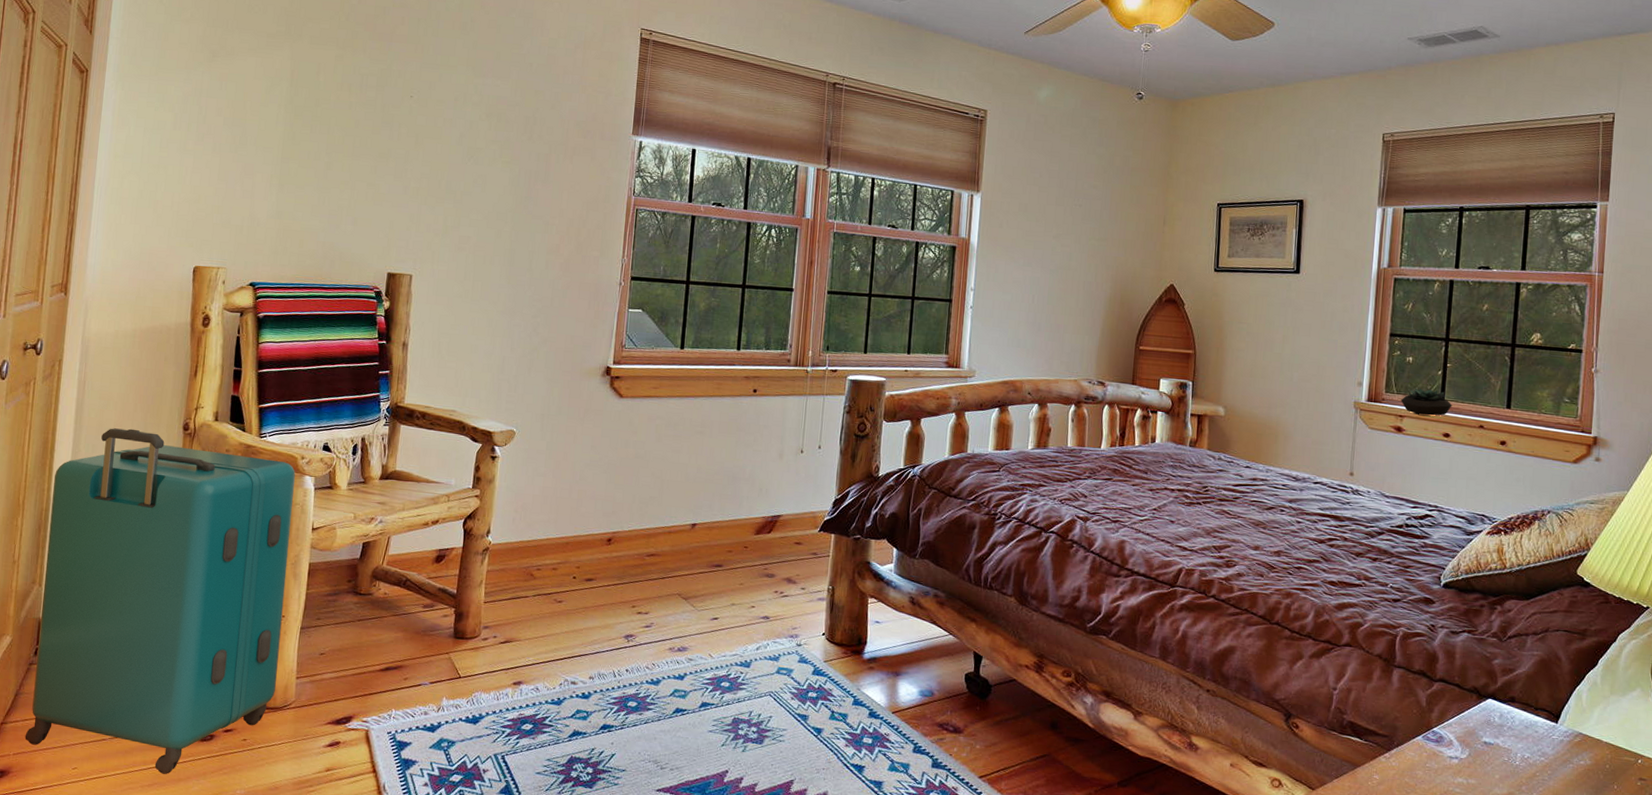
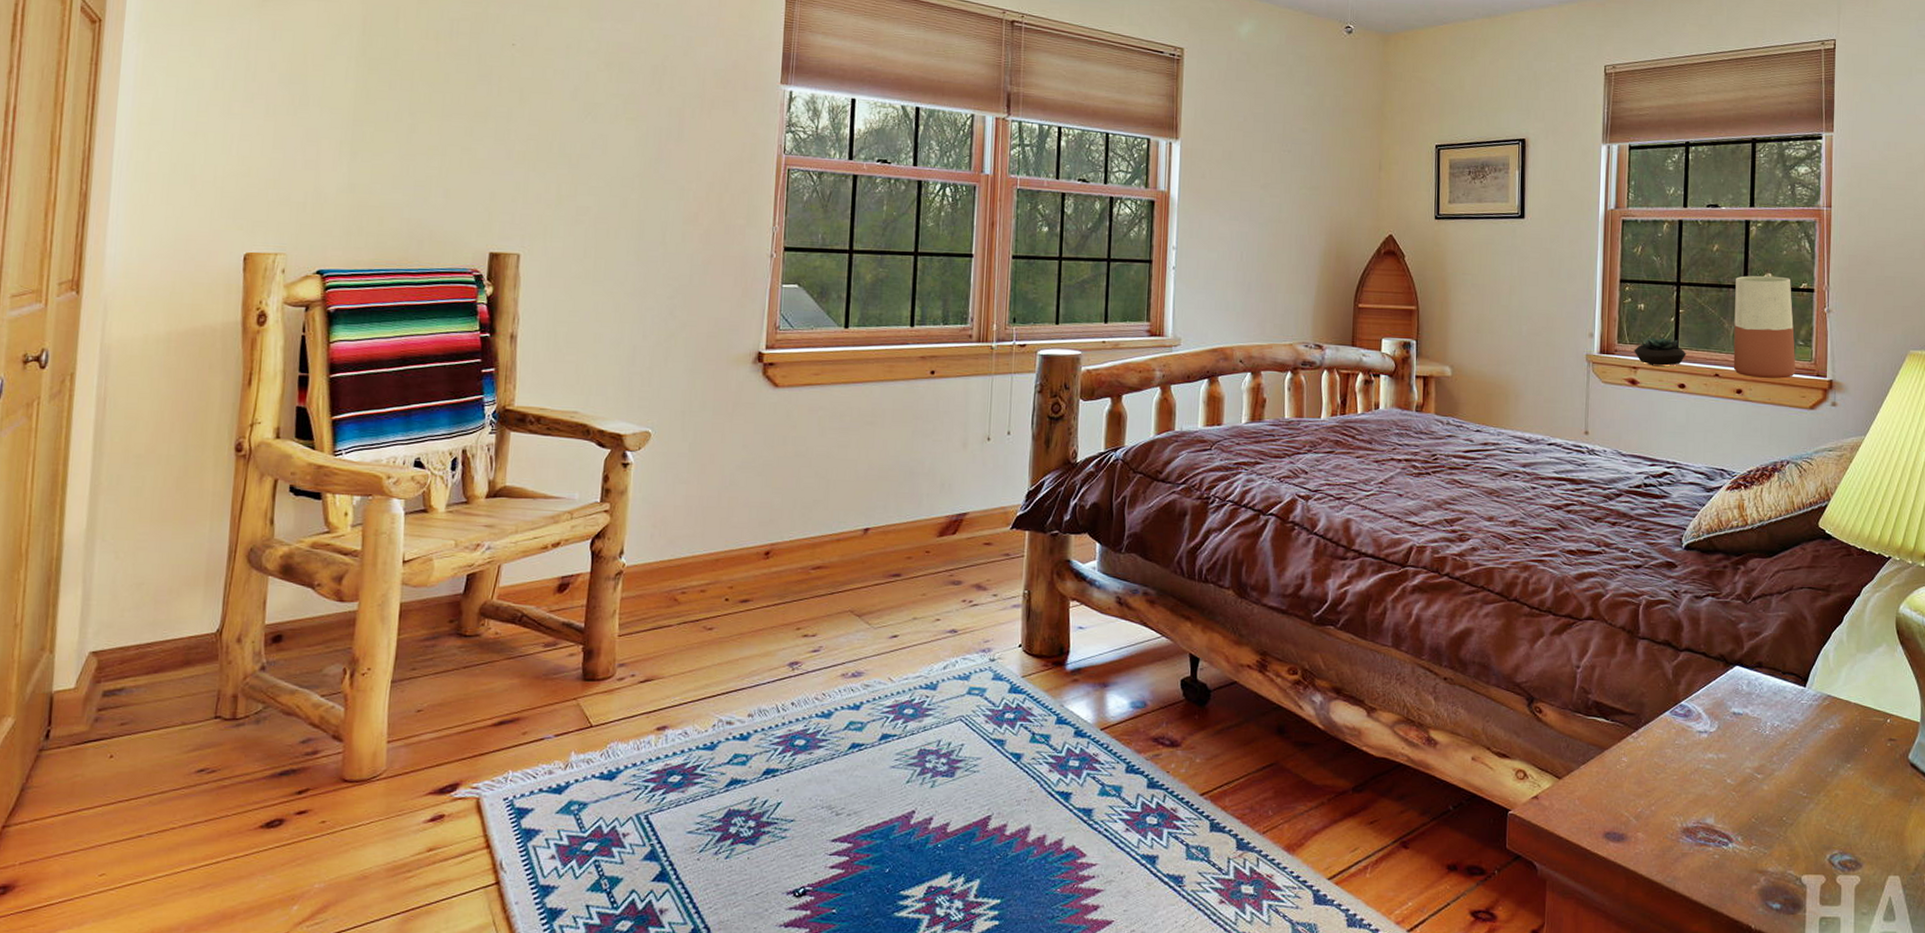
suitcase: present [25,428,295,774] -> none [34,453,380,872]
vase: none [1498,334,1561,433] -> present [1733,275,1796,379]

